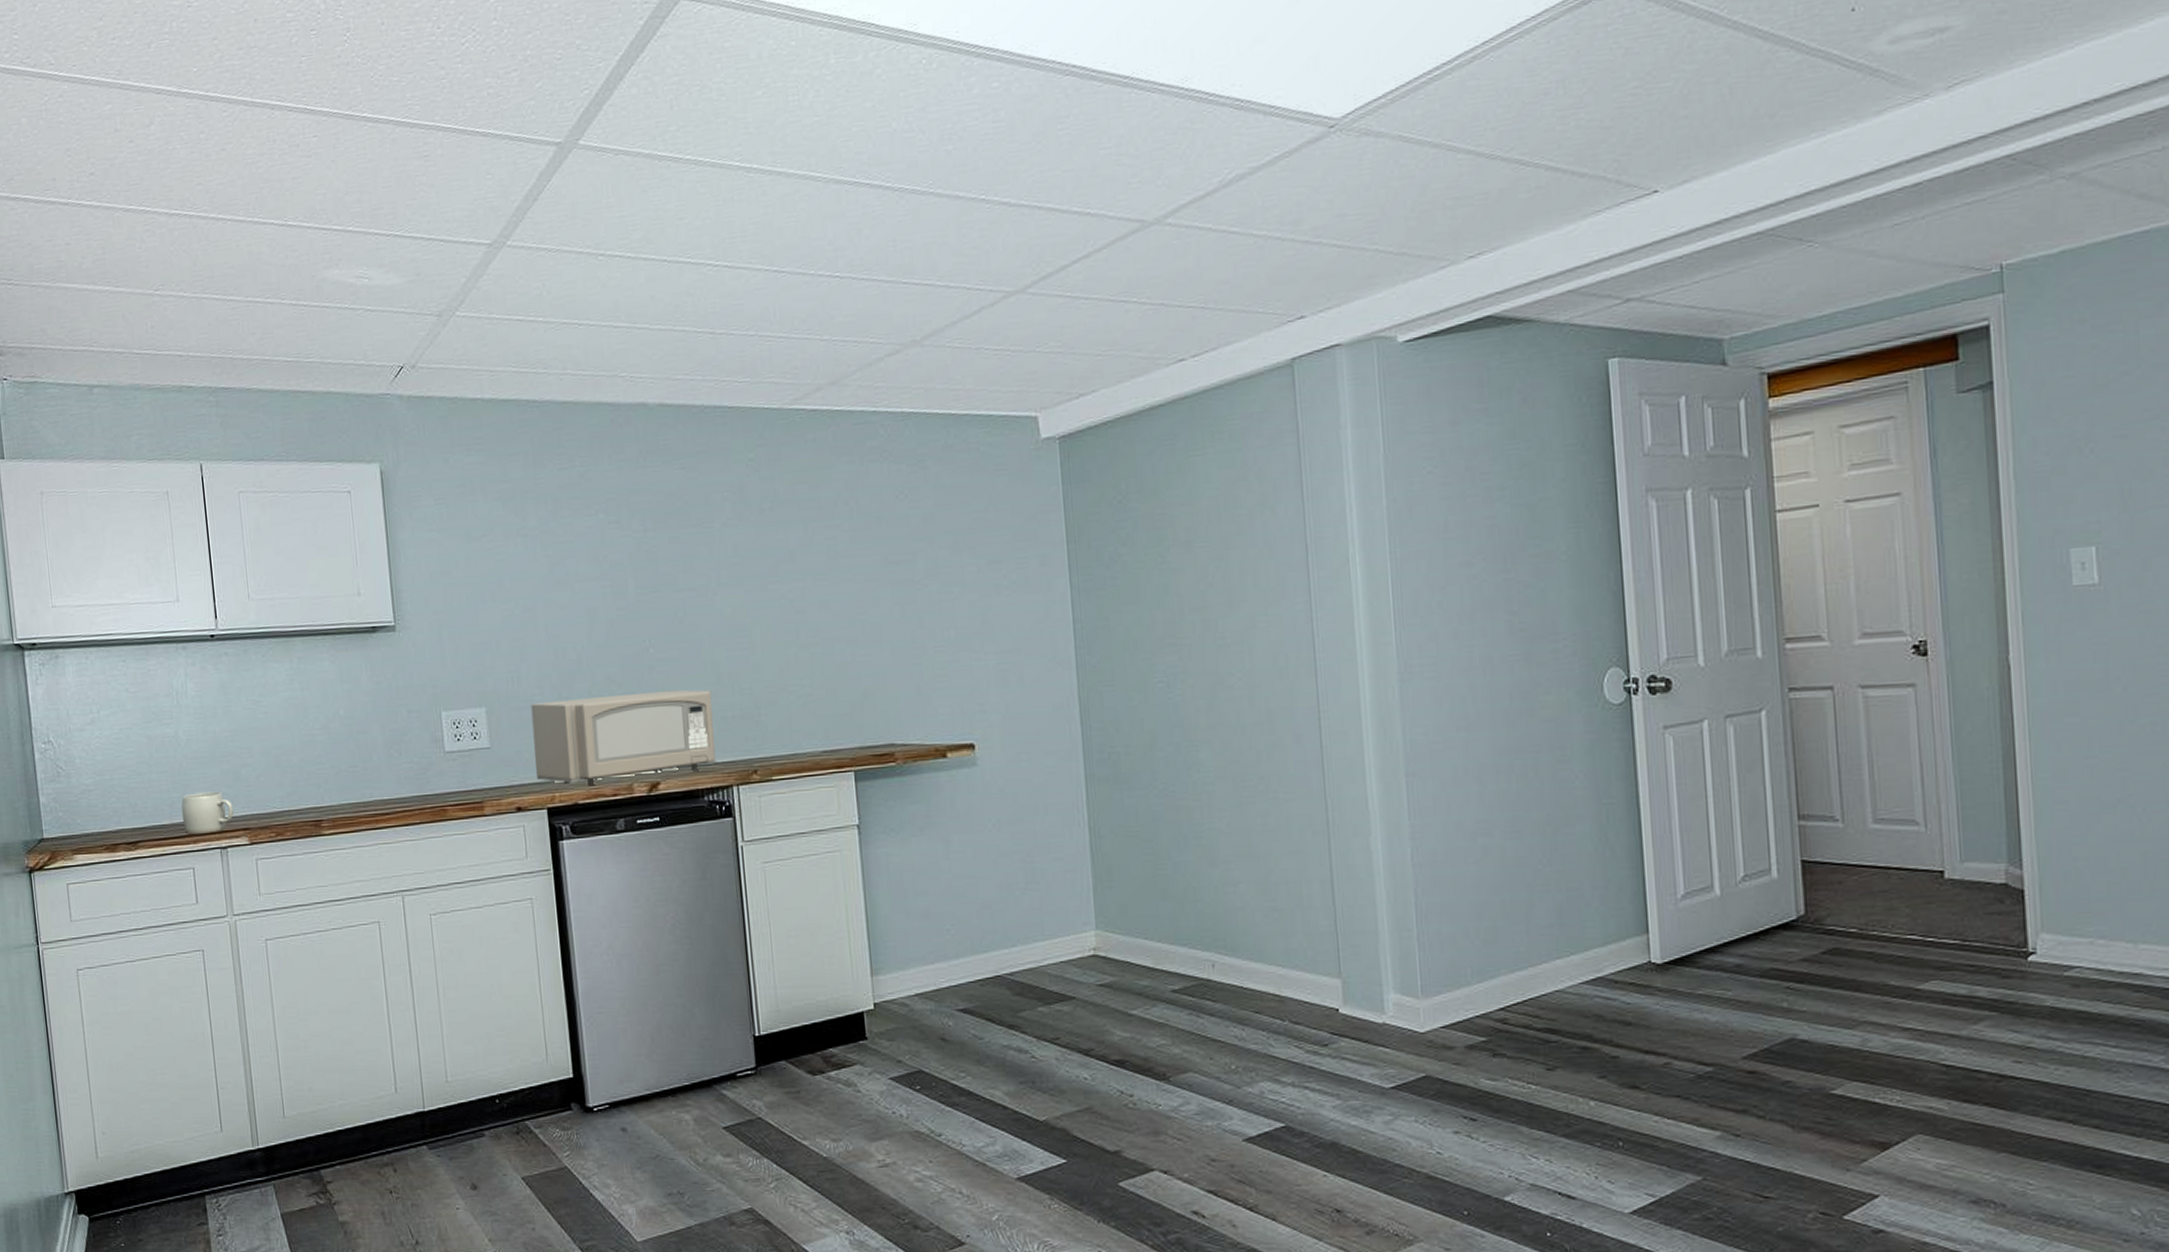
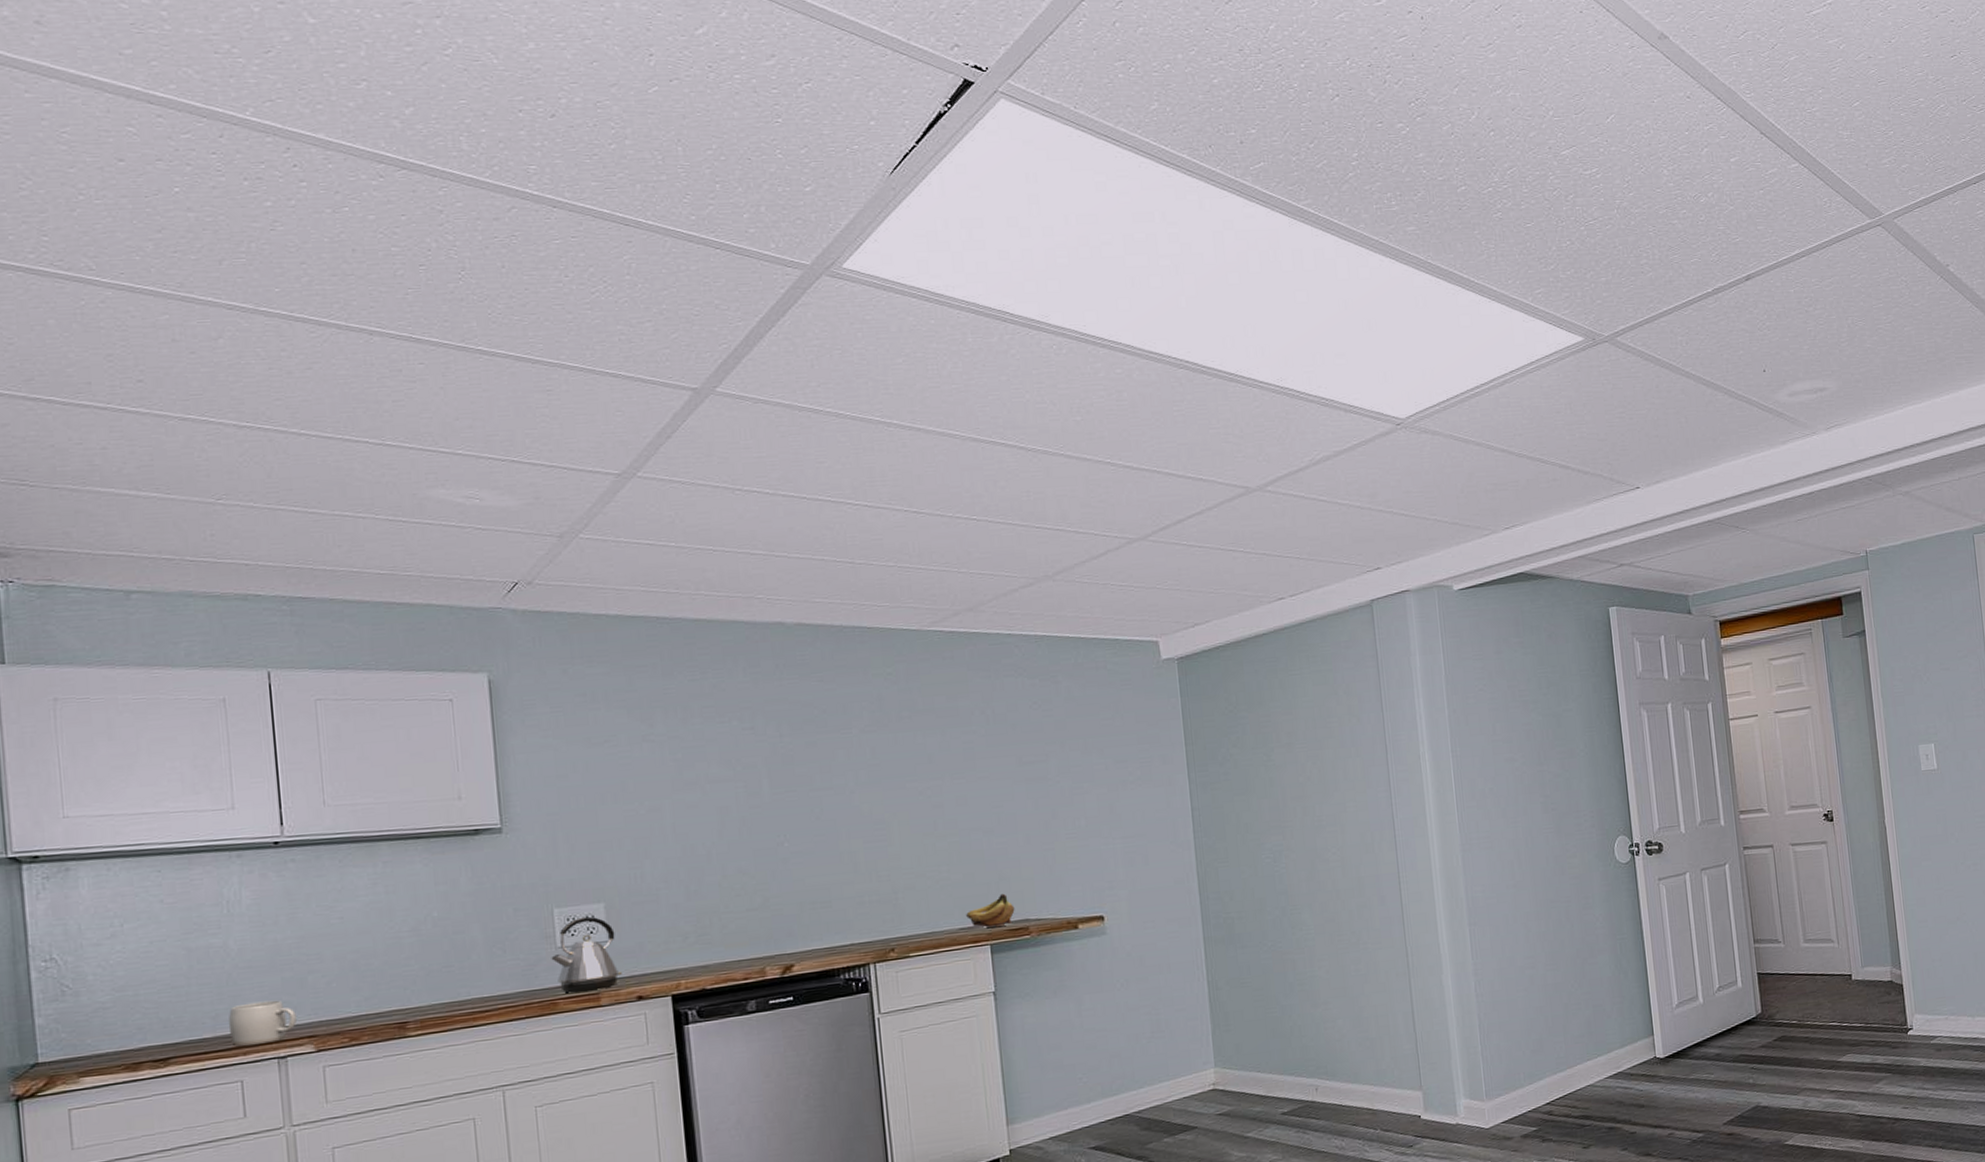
kettle: none [440,721,502,801] -> present [551,916,622,994]
microwave: present [530,689,716,787] -> none [655,878,852,973]
fruit: none [828,713,880,753] -> present [965,893,1015,928]

